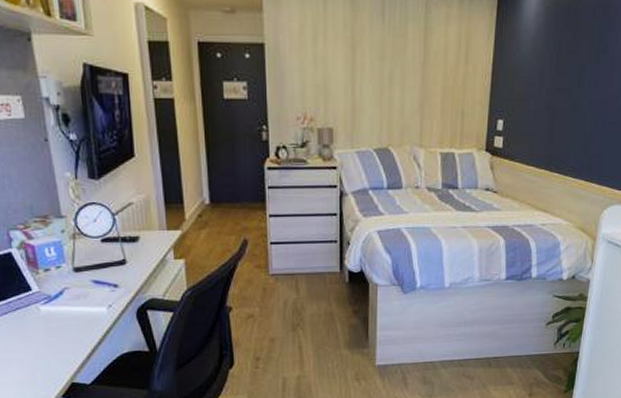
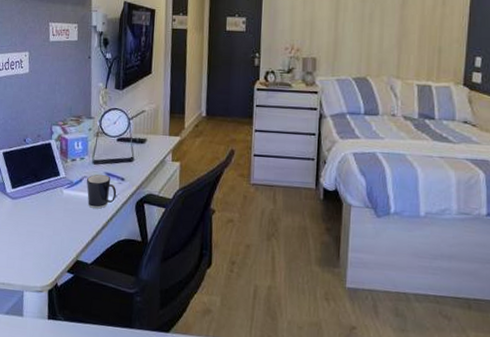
mug: none [68,282,111,323] -> present [86,174,117,209]

